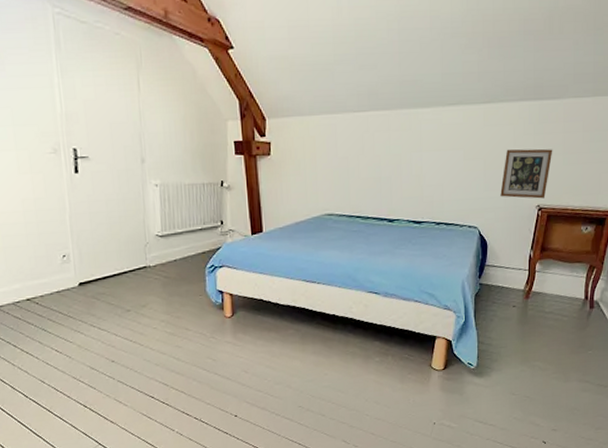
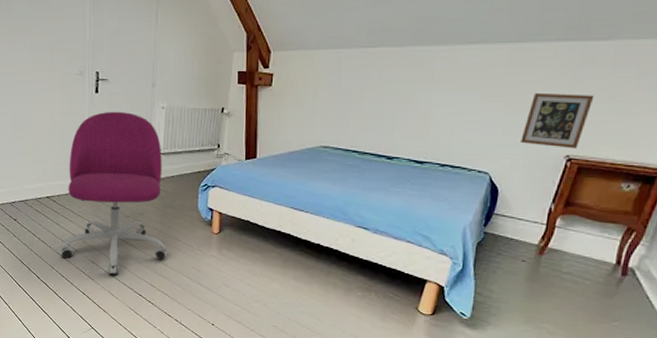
office chair: none [50,192,179,381] -> present [59,111,168,276]

